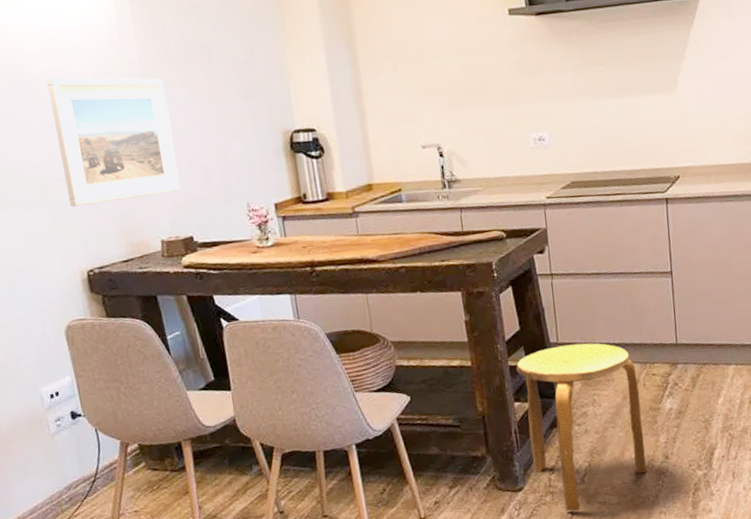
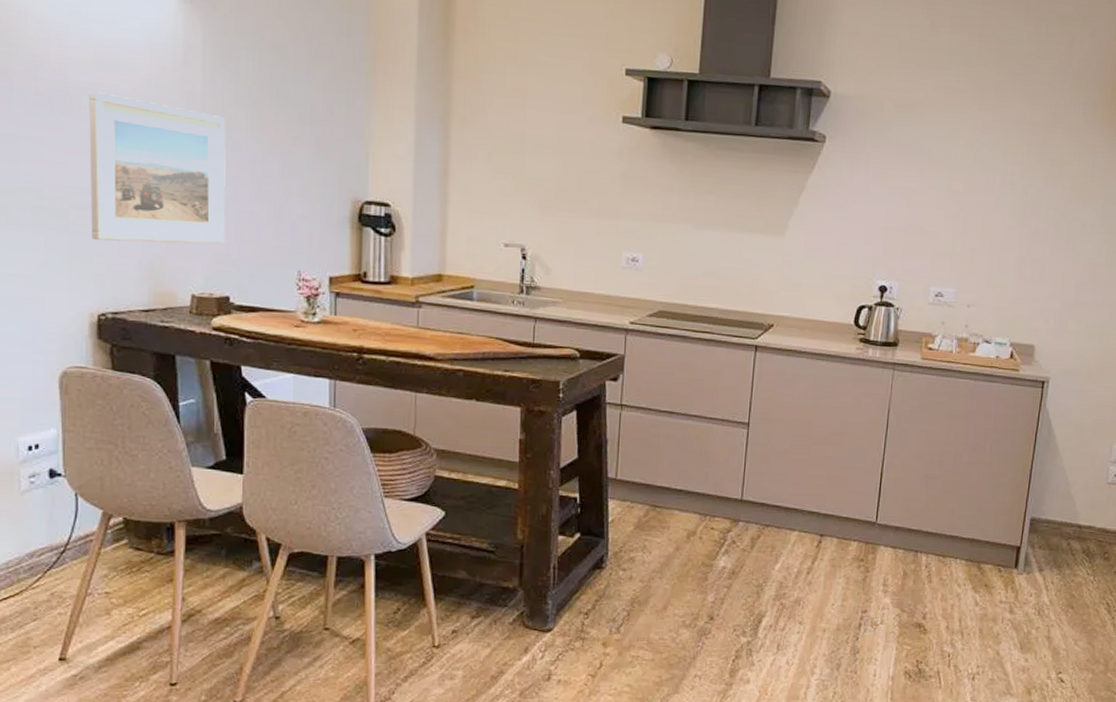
stool: present [516,343,647,512] -> none [567,482,695,661]

